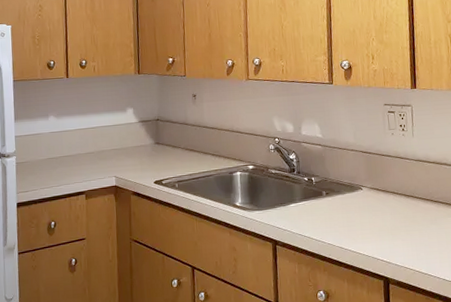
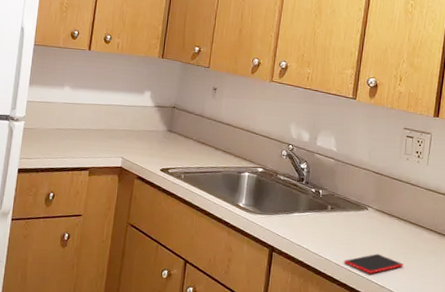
smartphone: none [346,230,406,252] -> present [343,253,403,274]

